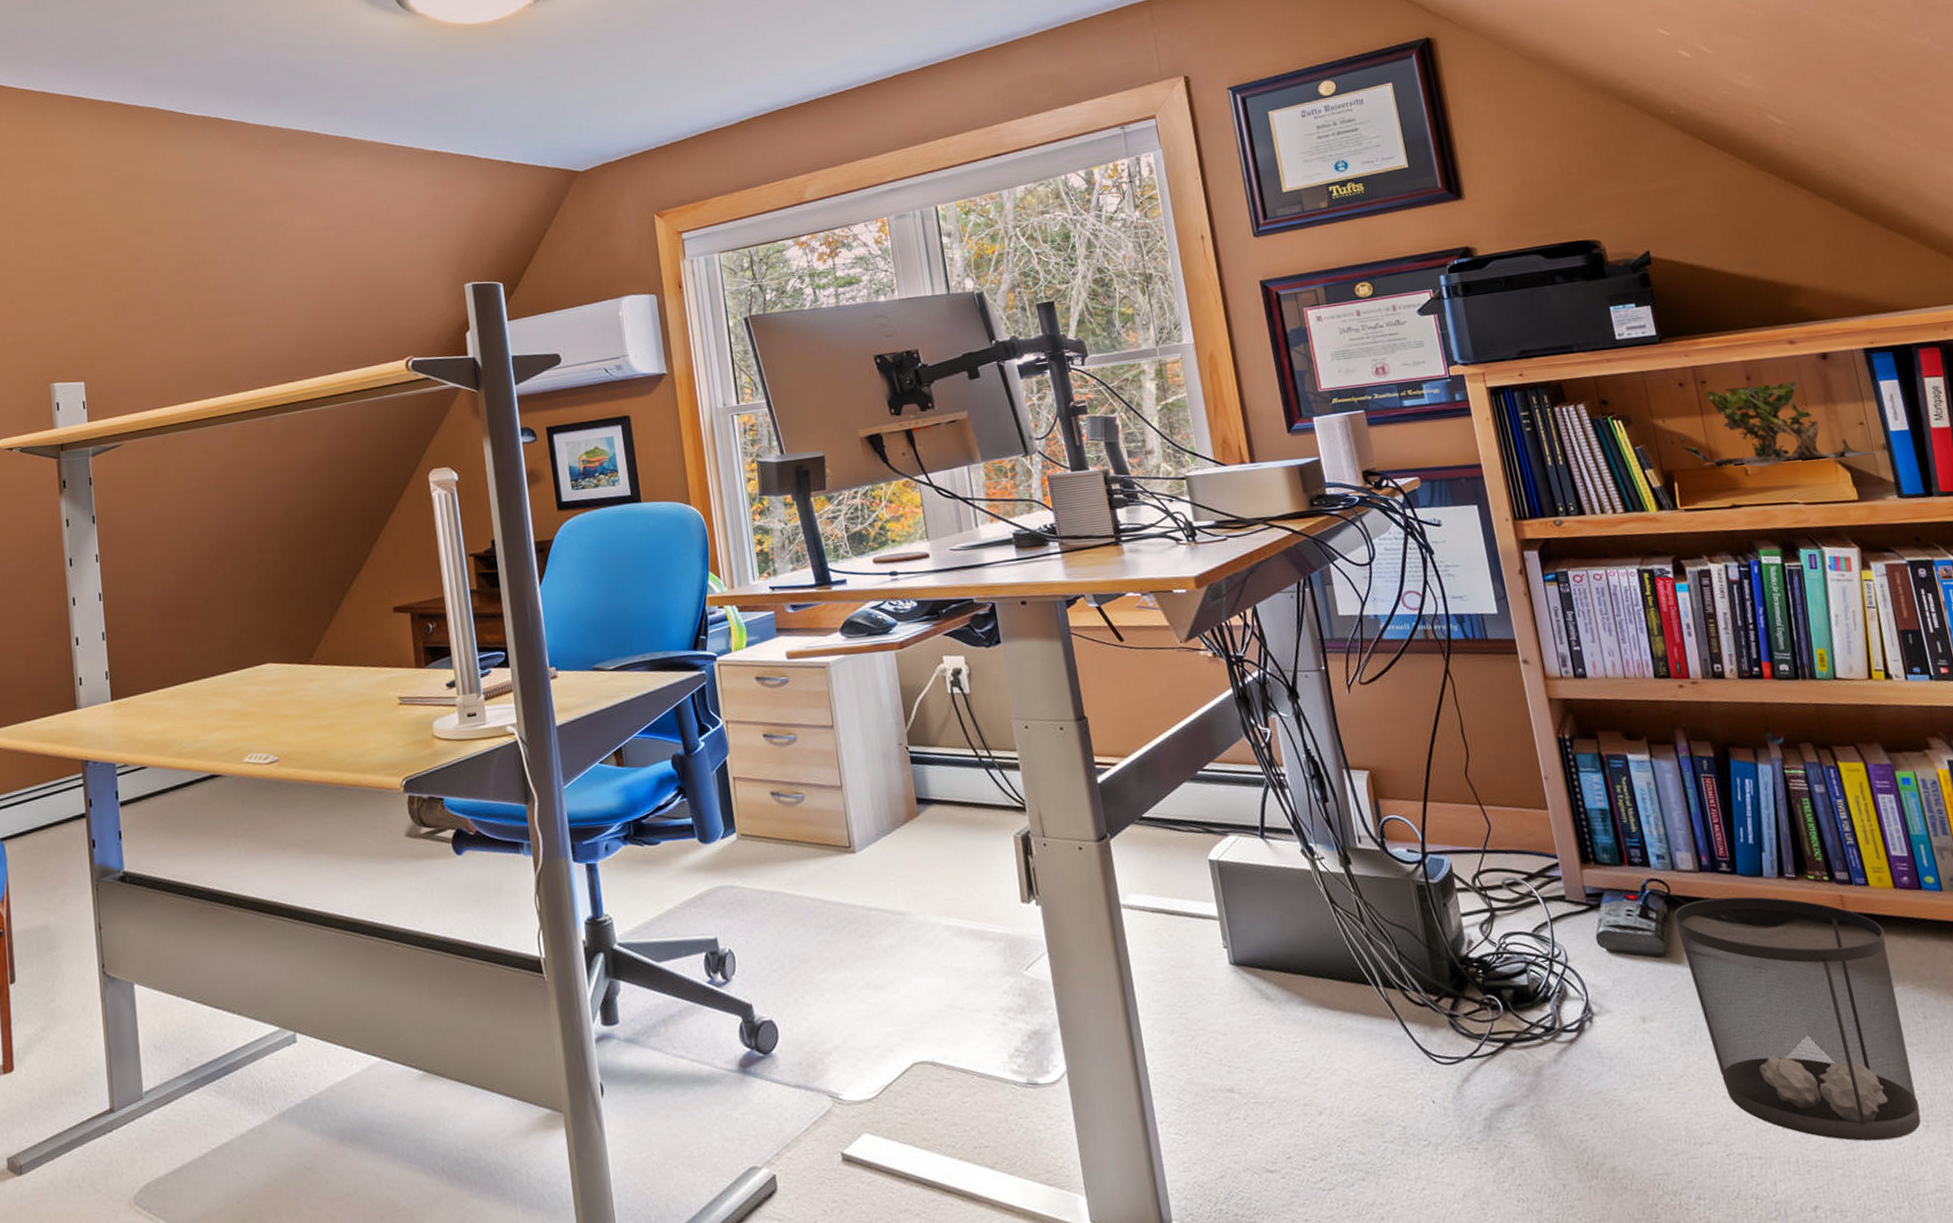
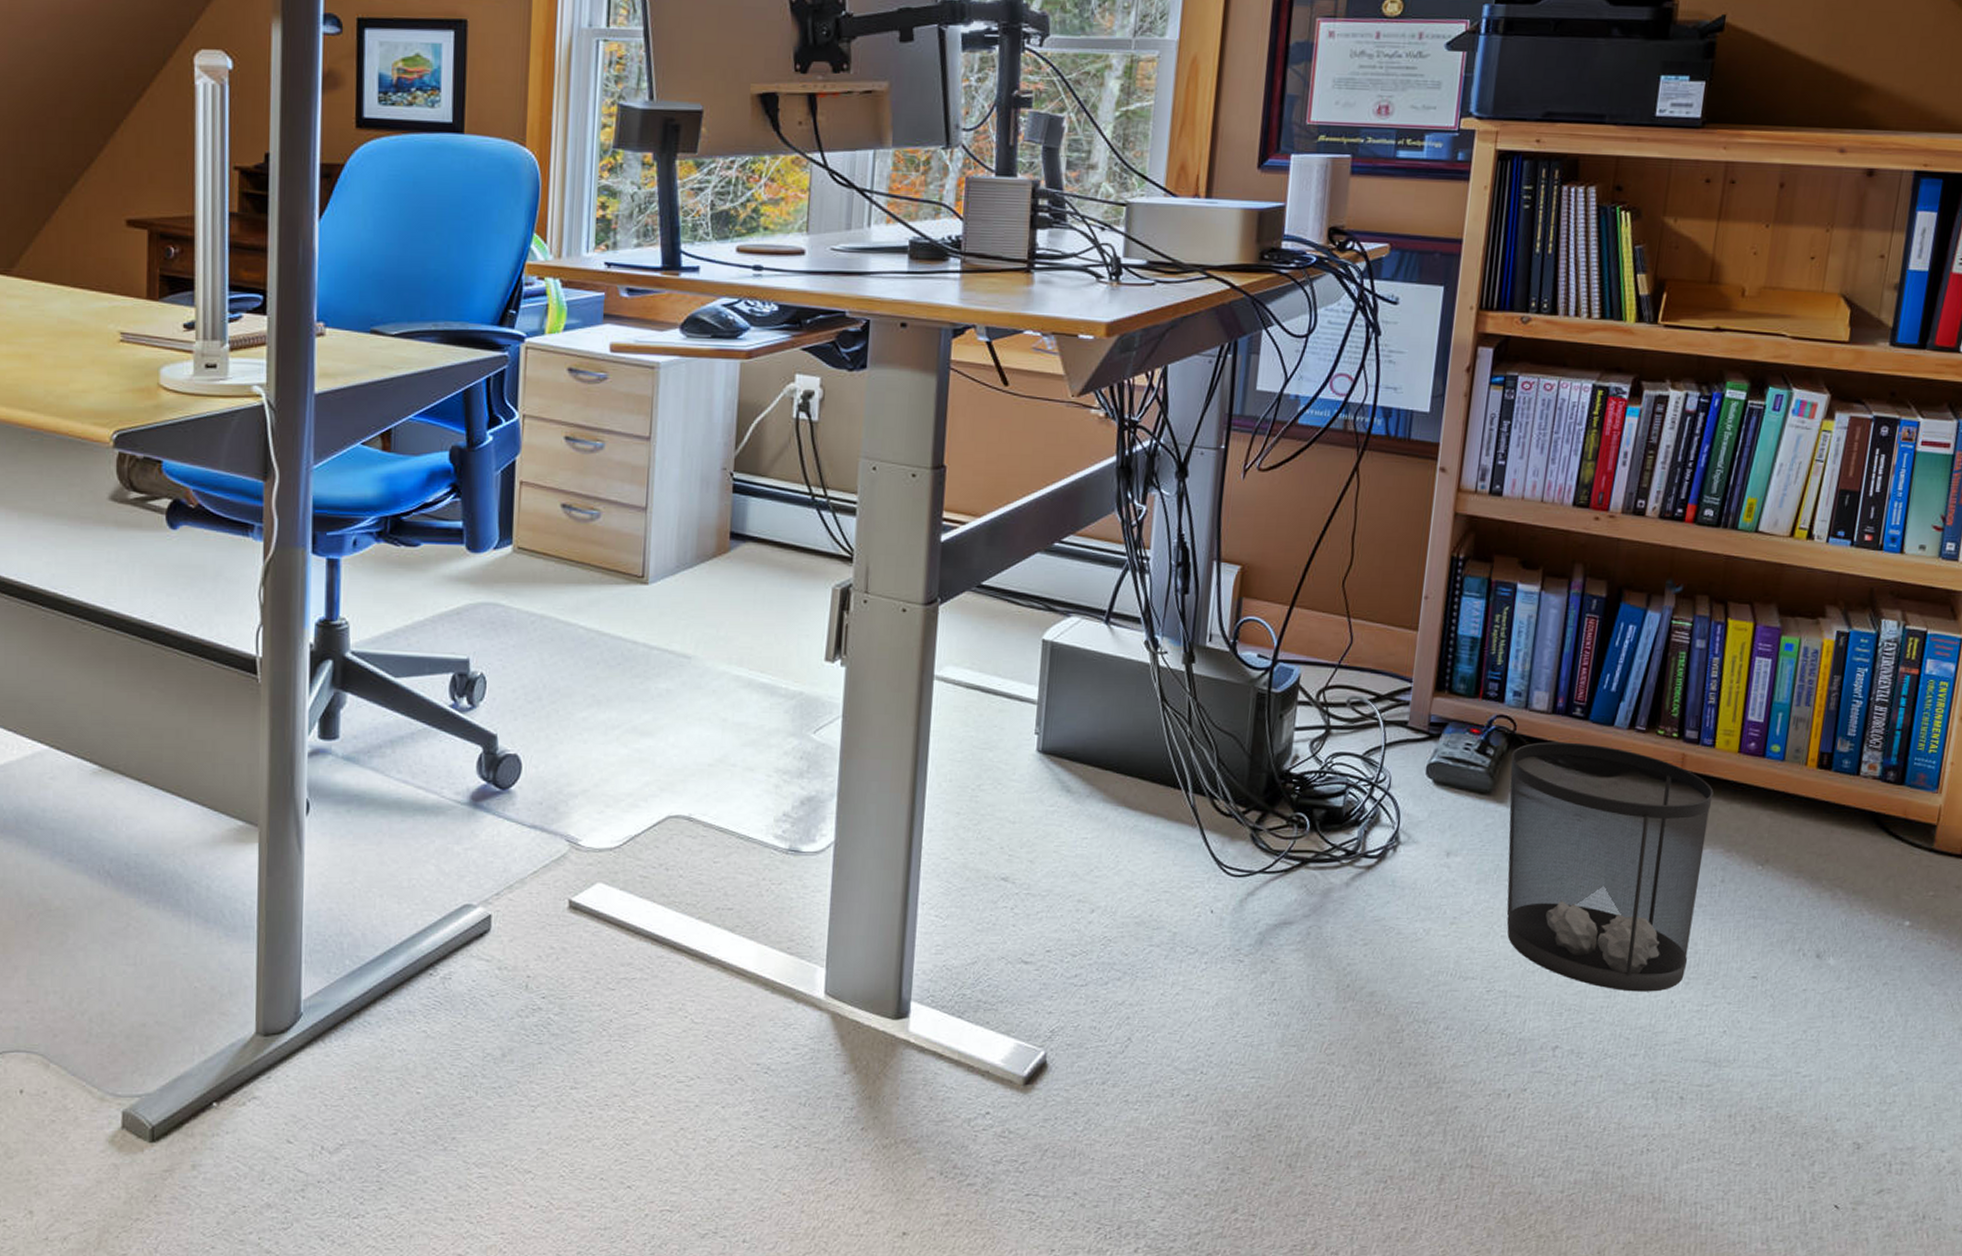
plant: present [1677,380,1887,467] -> none [1684,192,1897,294]

